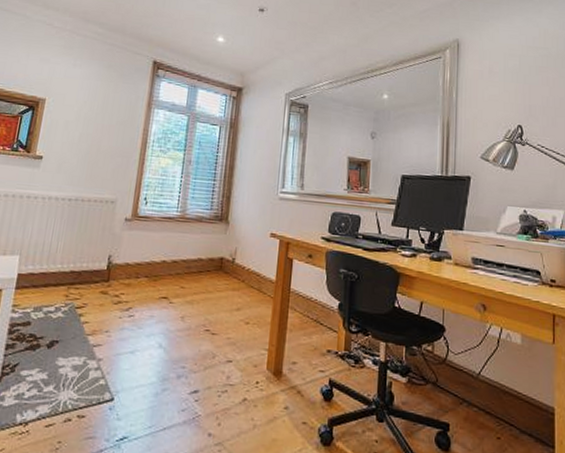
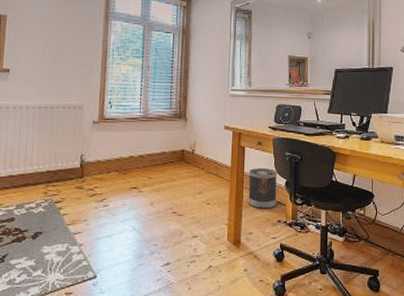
wastebasket: none [293,285,330,335] -> present [248,168,277,209]

